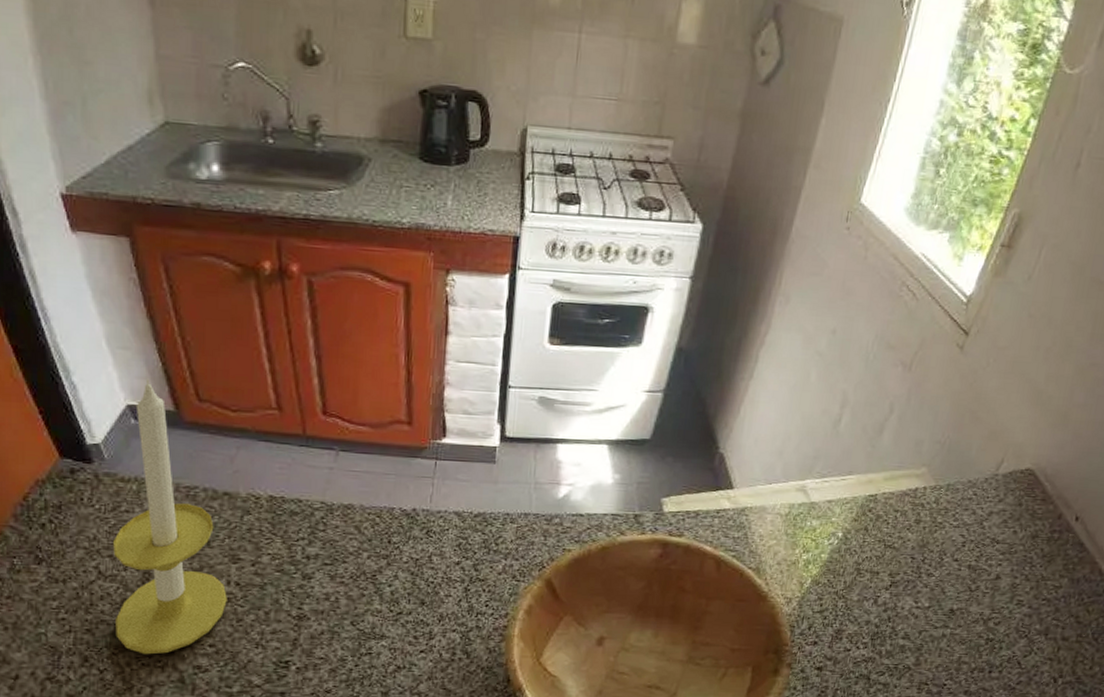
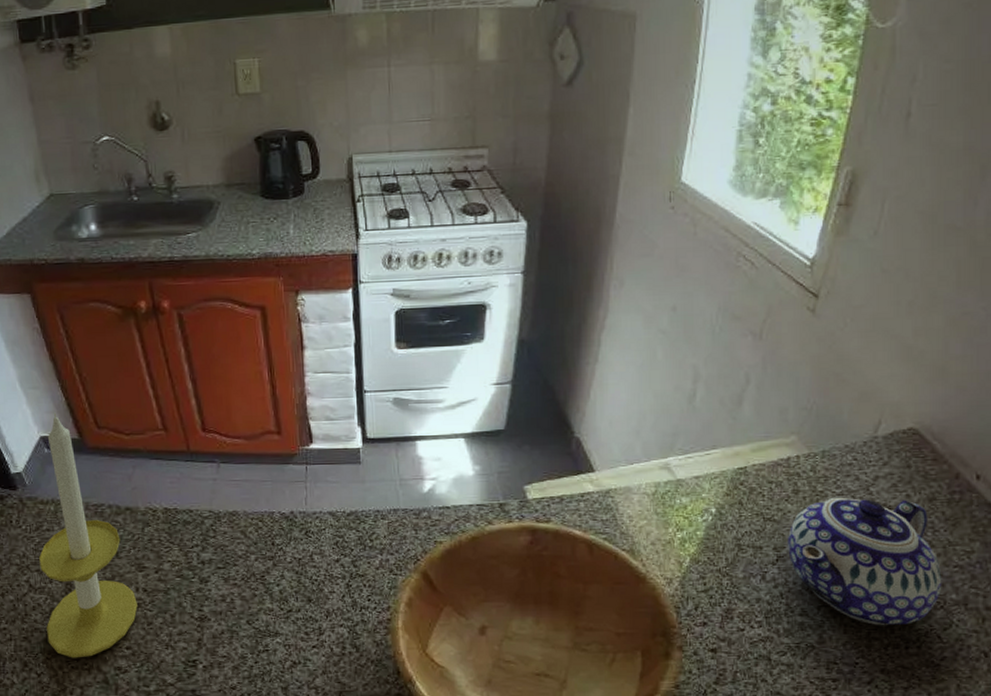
teapot: none [901,529,1031,652] -> present [788,497,942,626]

